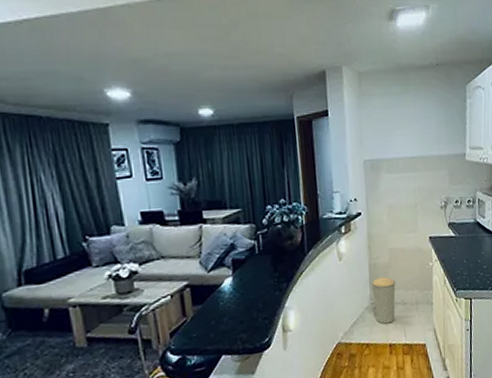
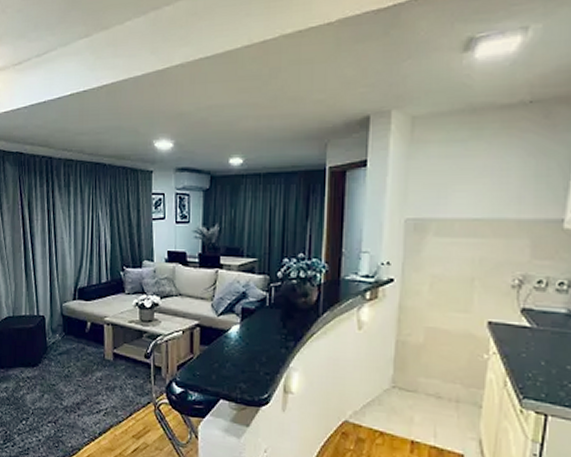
trash can: present [371,276,396,325] -> none [395,358,430,416]

